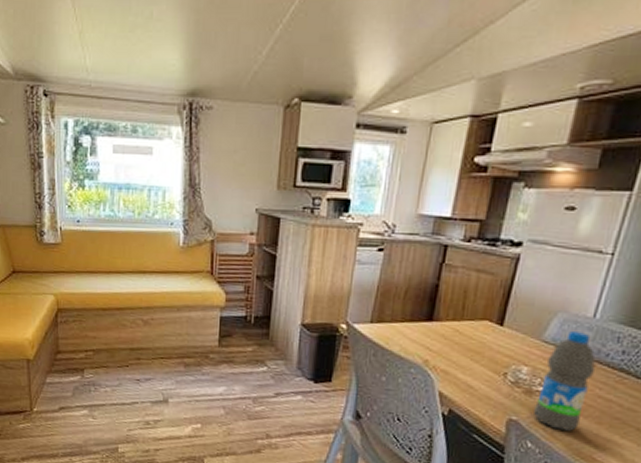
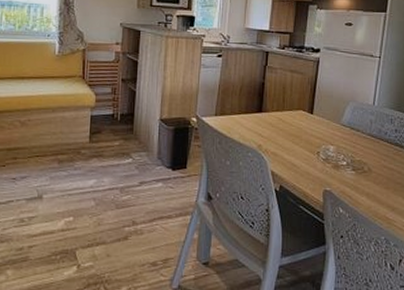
water bottle: present [534,331,595,431] -> none [342,116,379,196]

